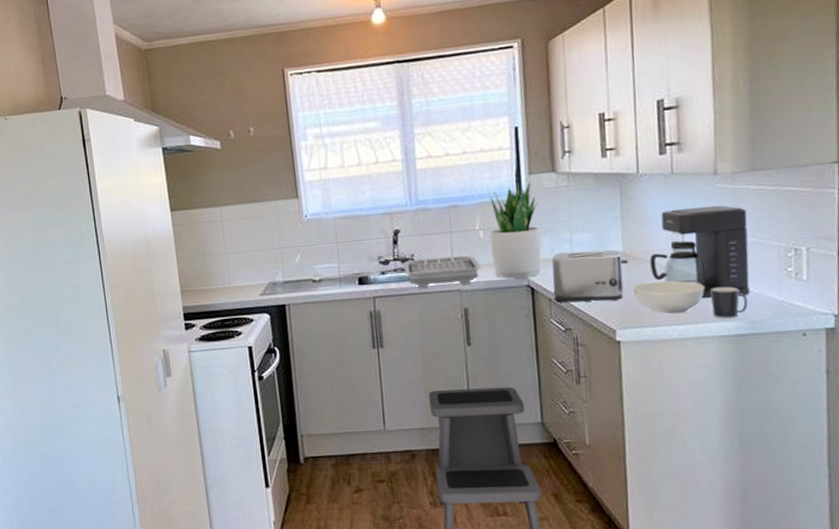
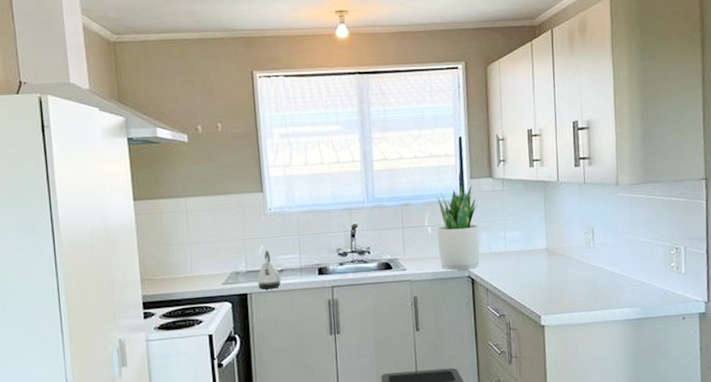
kettle: none [294,258,320,301] -> present [256,249,282,290]
dish rack: present [403,255,482,289] -> none [360,249,430,279]
toaster: present [552,249,629,302] -> none [489,246,551,292]
bowl: present [632,280,706,315] -> none [554,273,611,302]
coffee maker: present [649,205,750,299] -> none [567,210,644,289]
mug: present [711,286,748,321] -> none [614,278,642,307]

